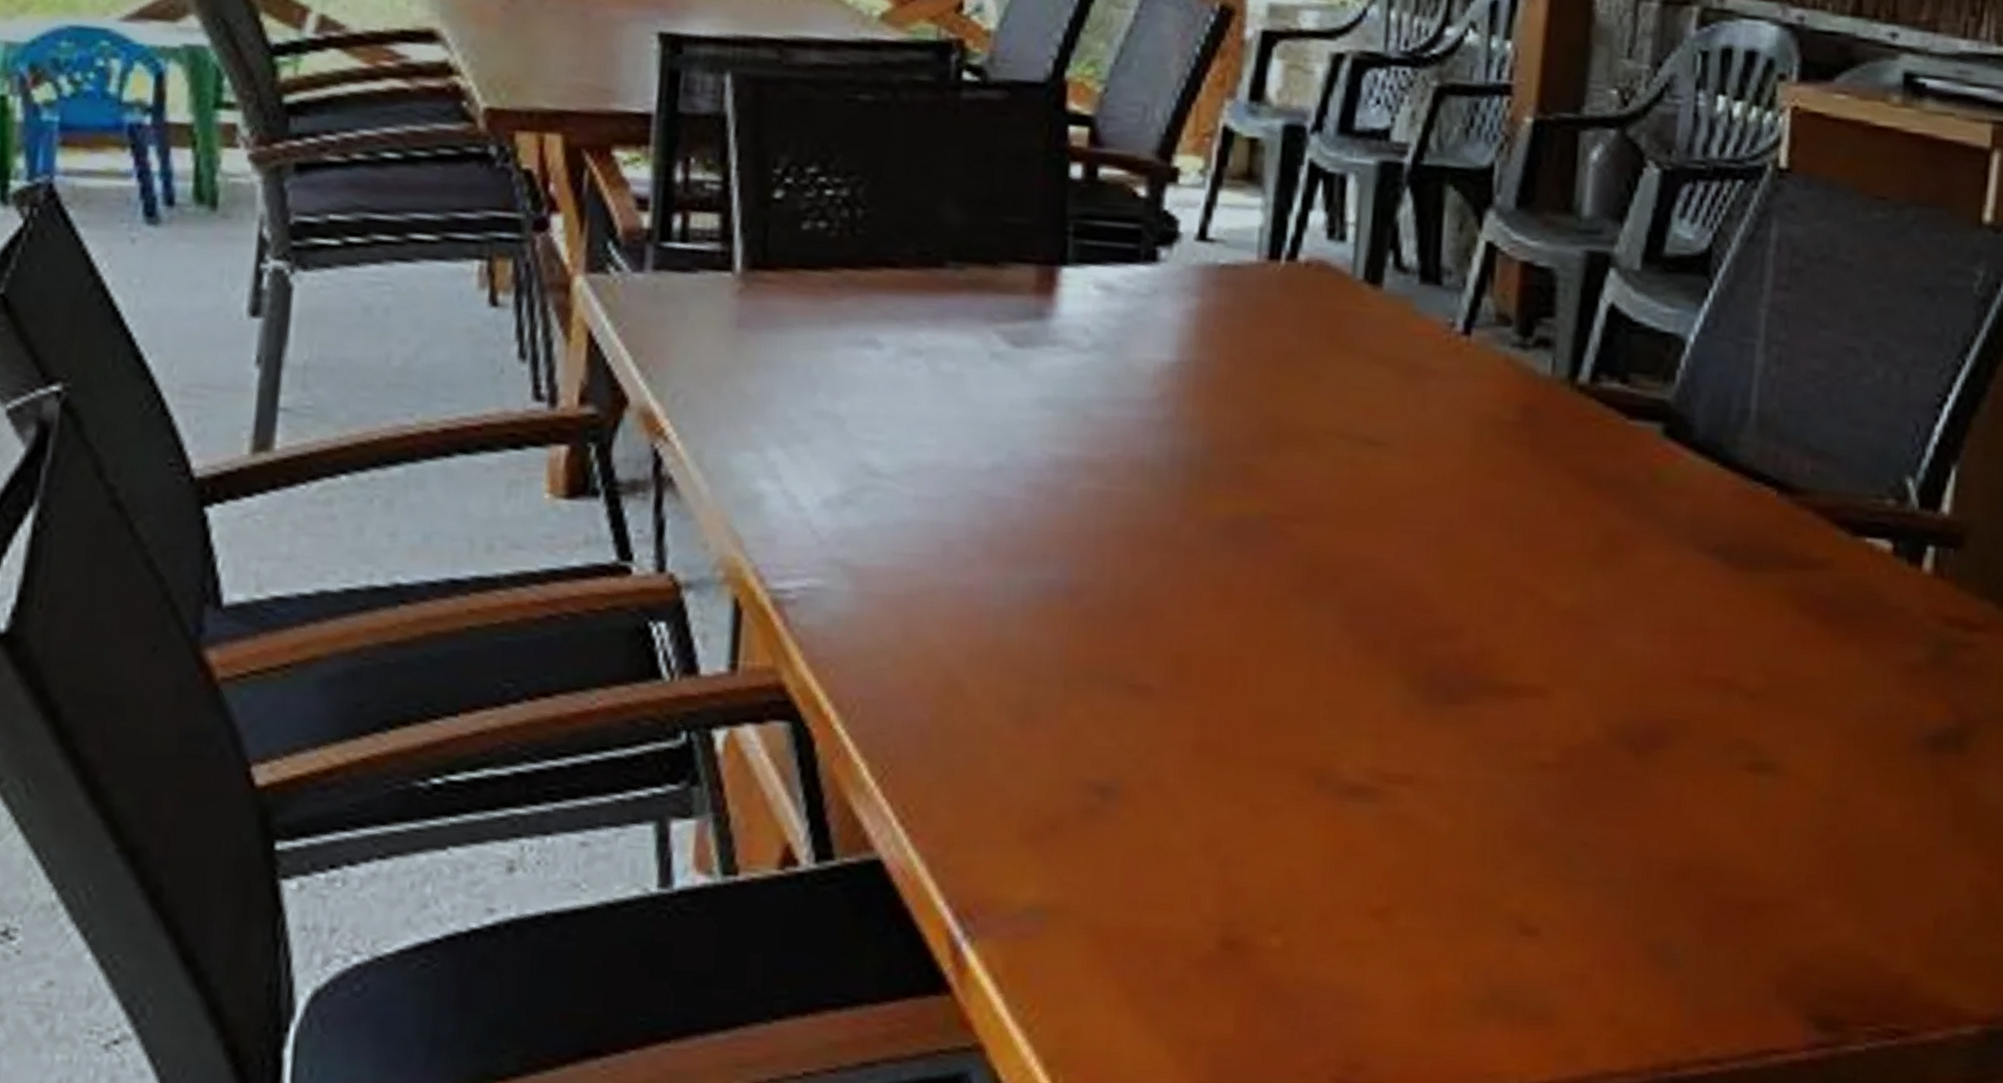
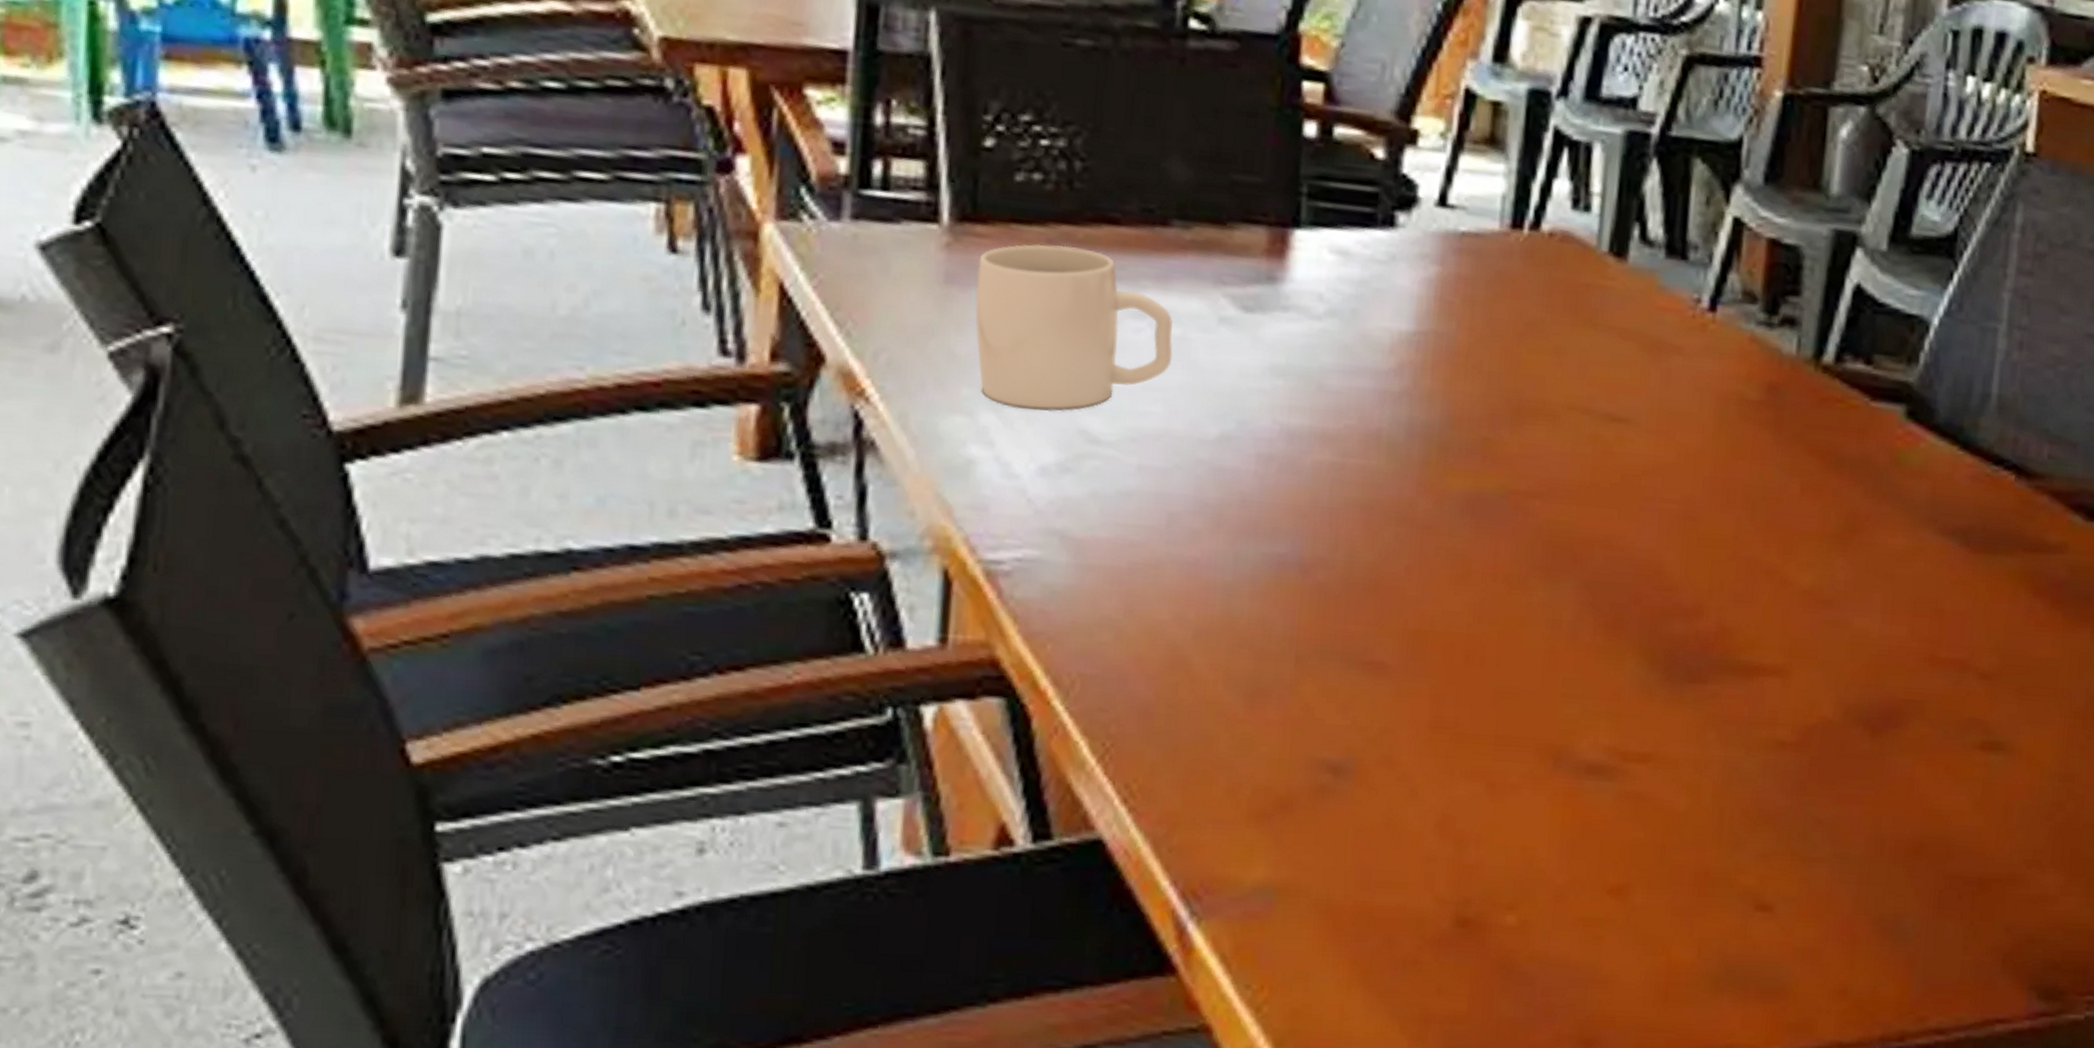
mug: none [764,288,948,447] -> present [975,244,1173,412]

